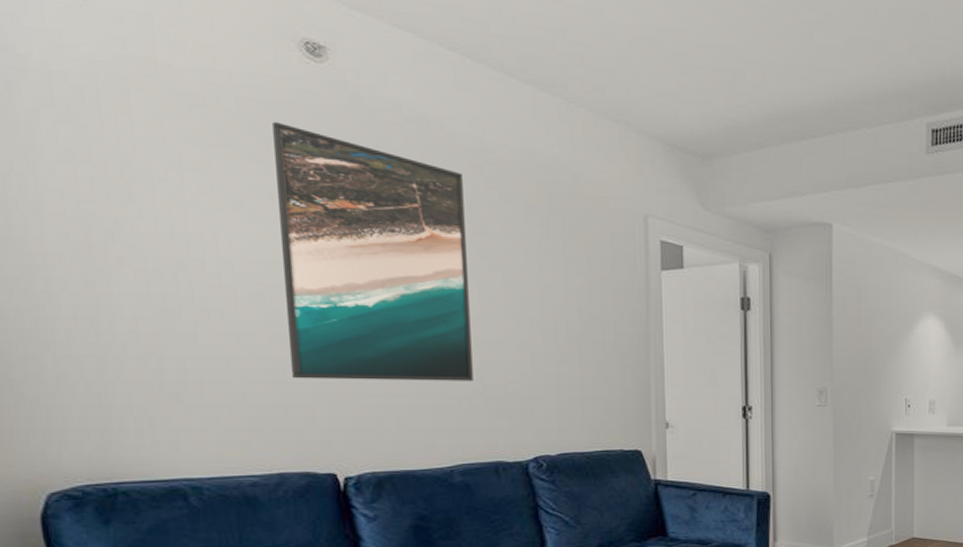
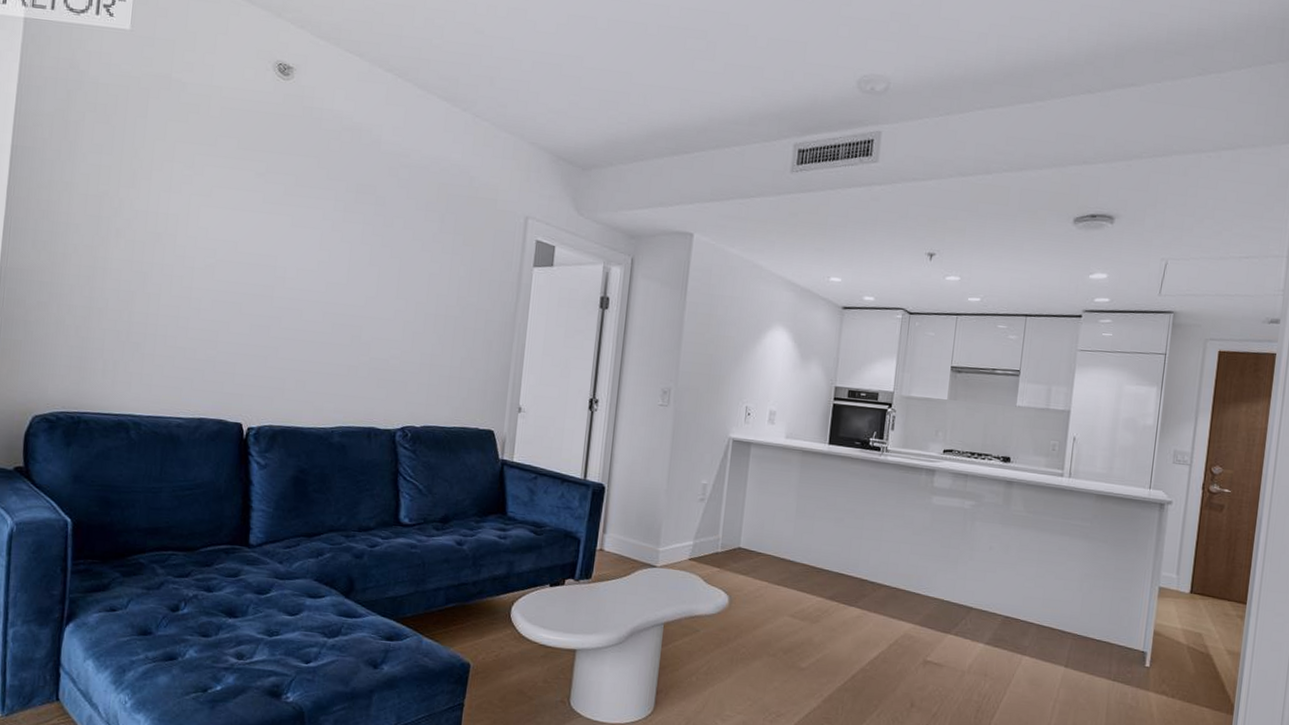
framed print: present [272,121,473,381] -> none [223,126,381,354]

